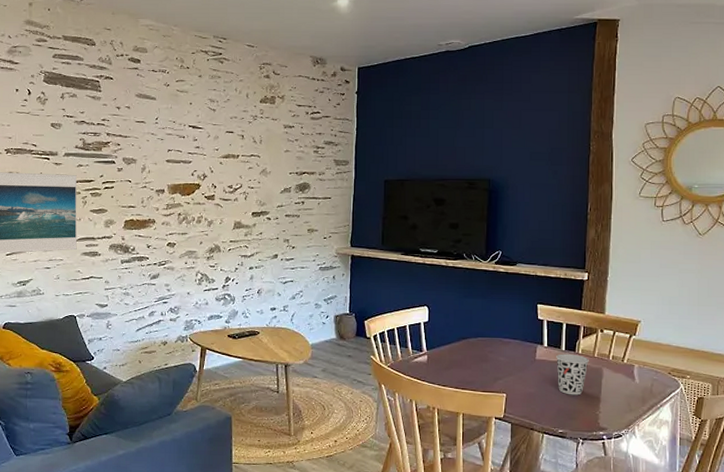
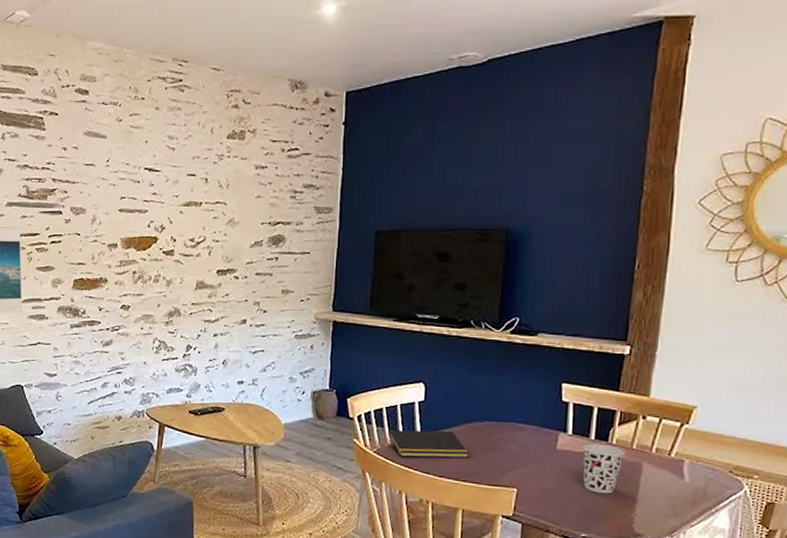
notepad: none [398,346,467,370] -> present [387,429,470,458]

